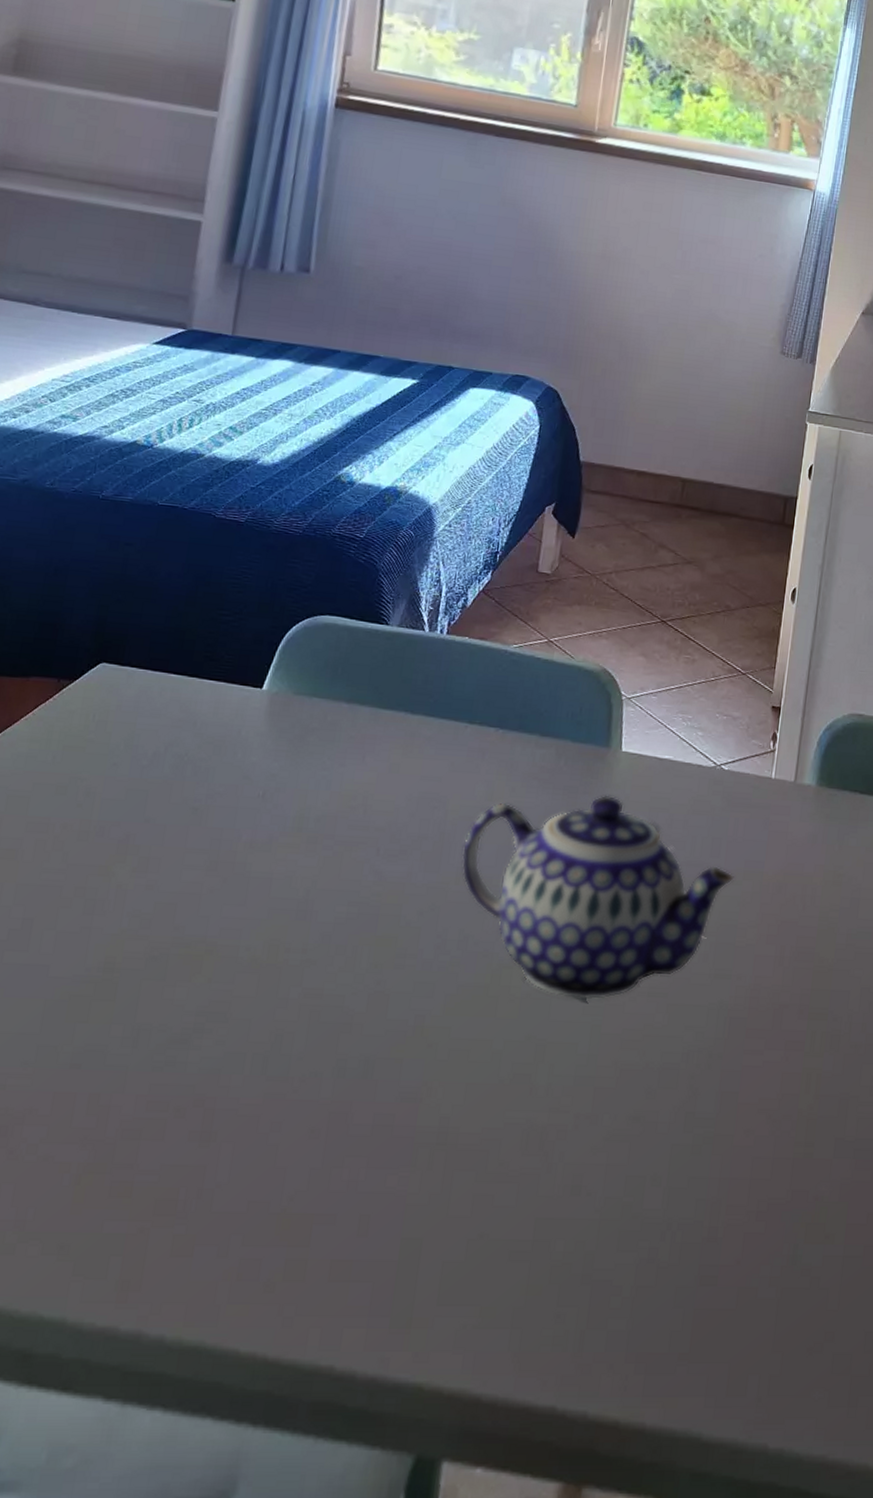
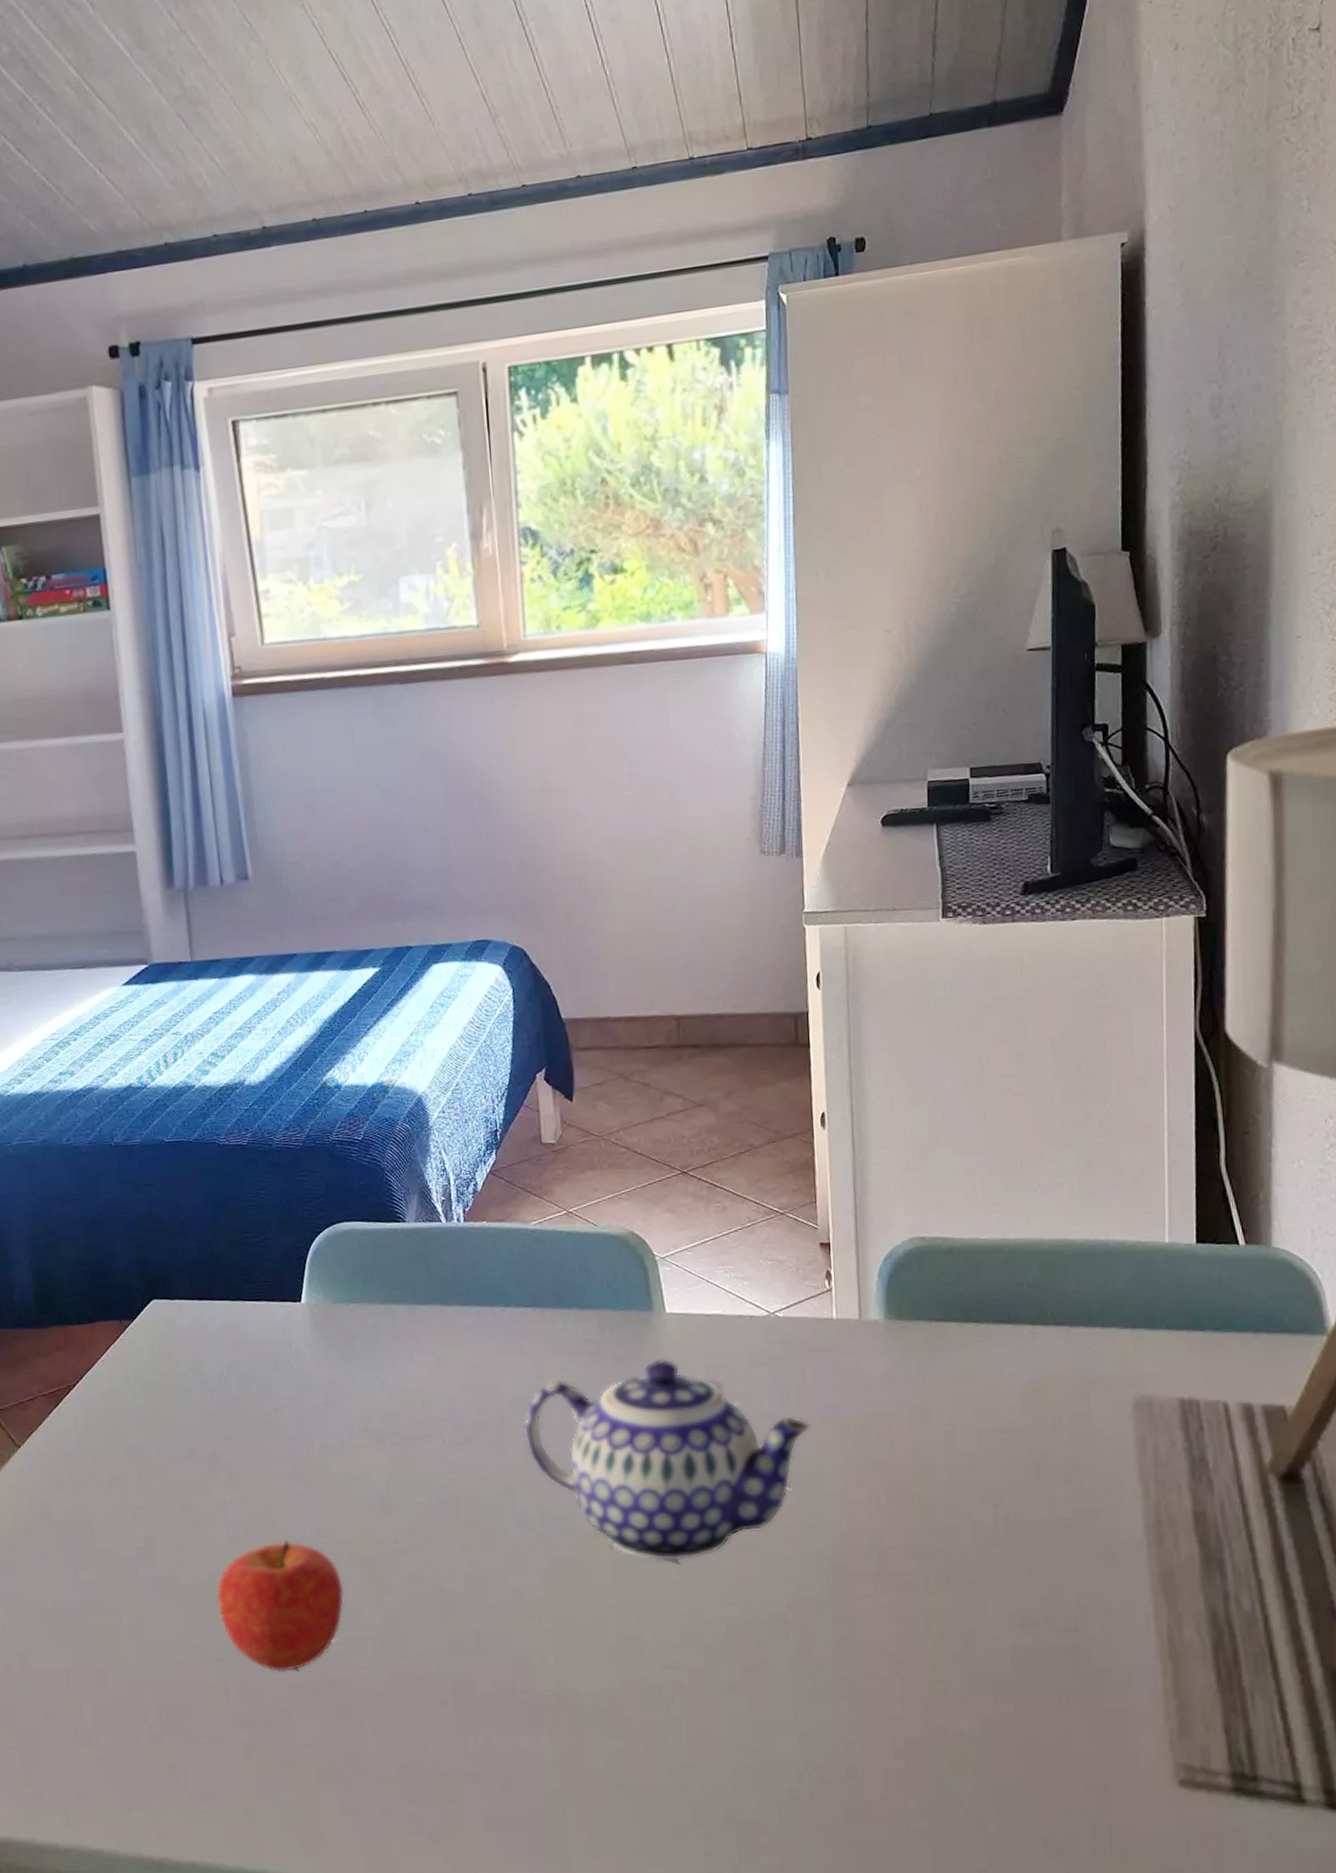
fruit: none [87,938,236,1085] -> present [217,1541,344,1672]

